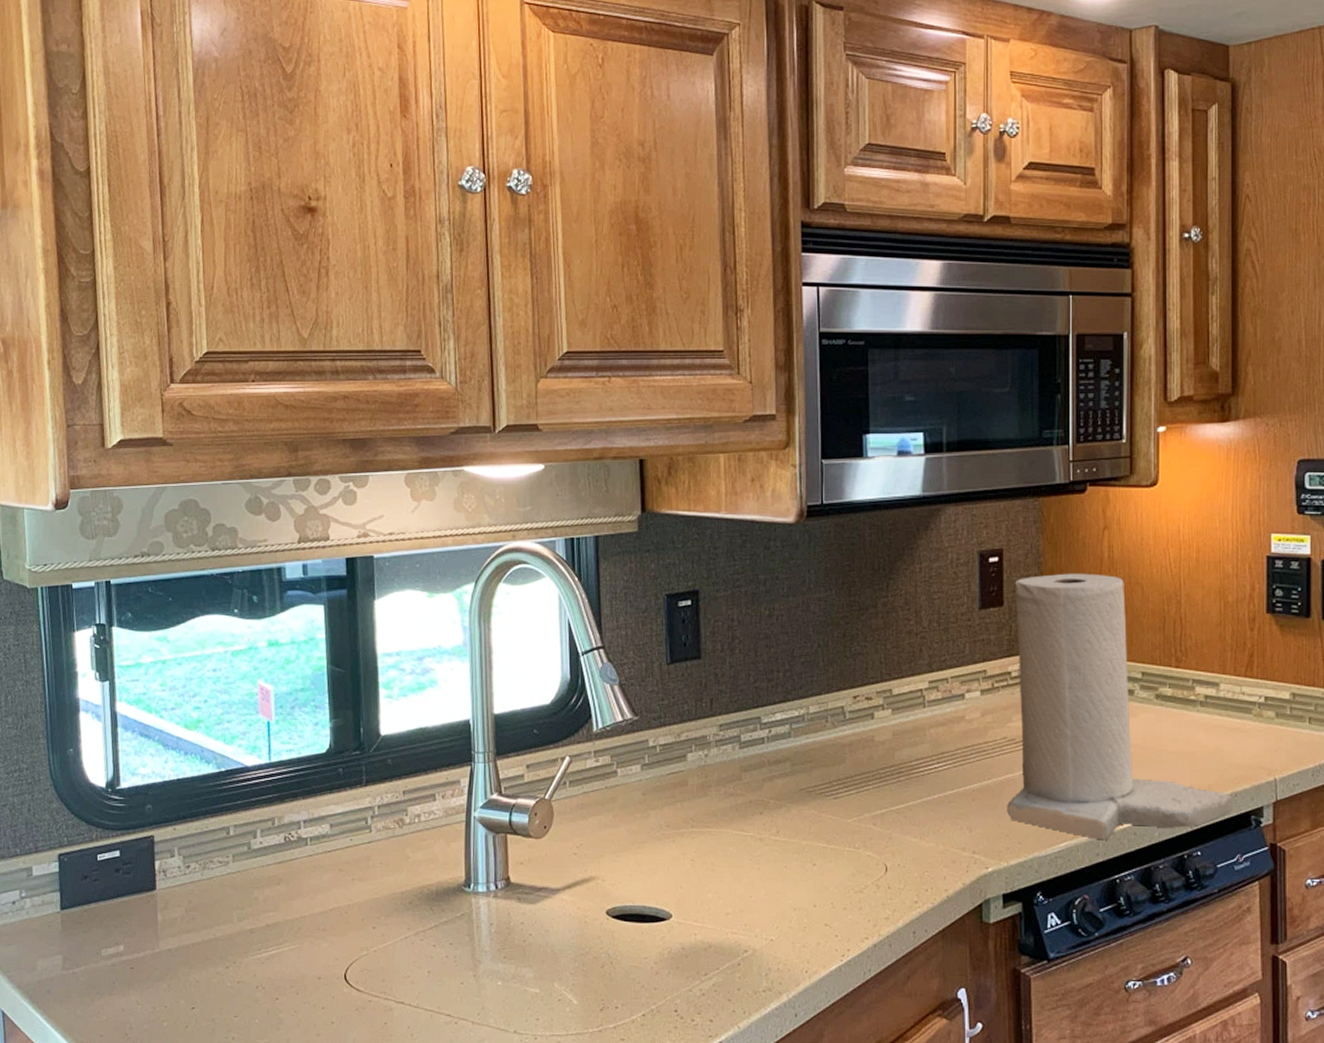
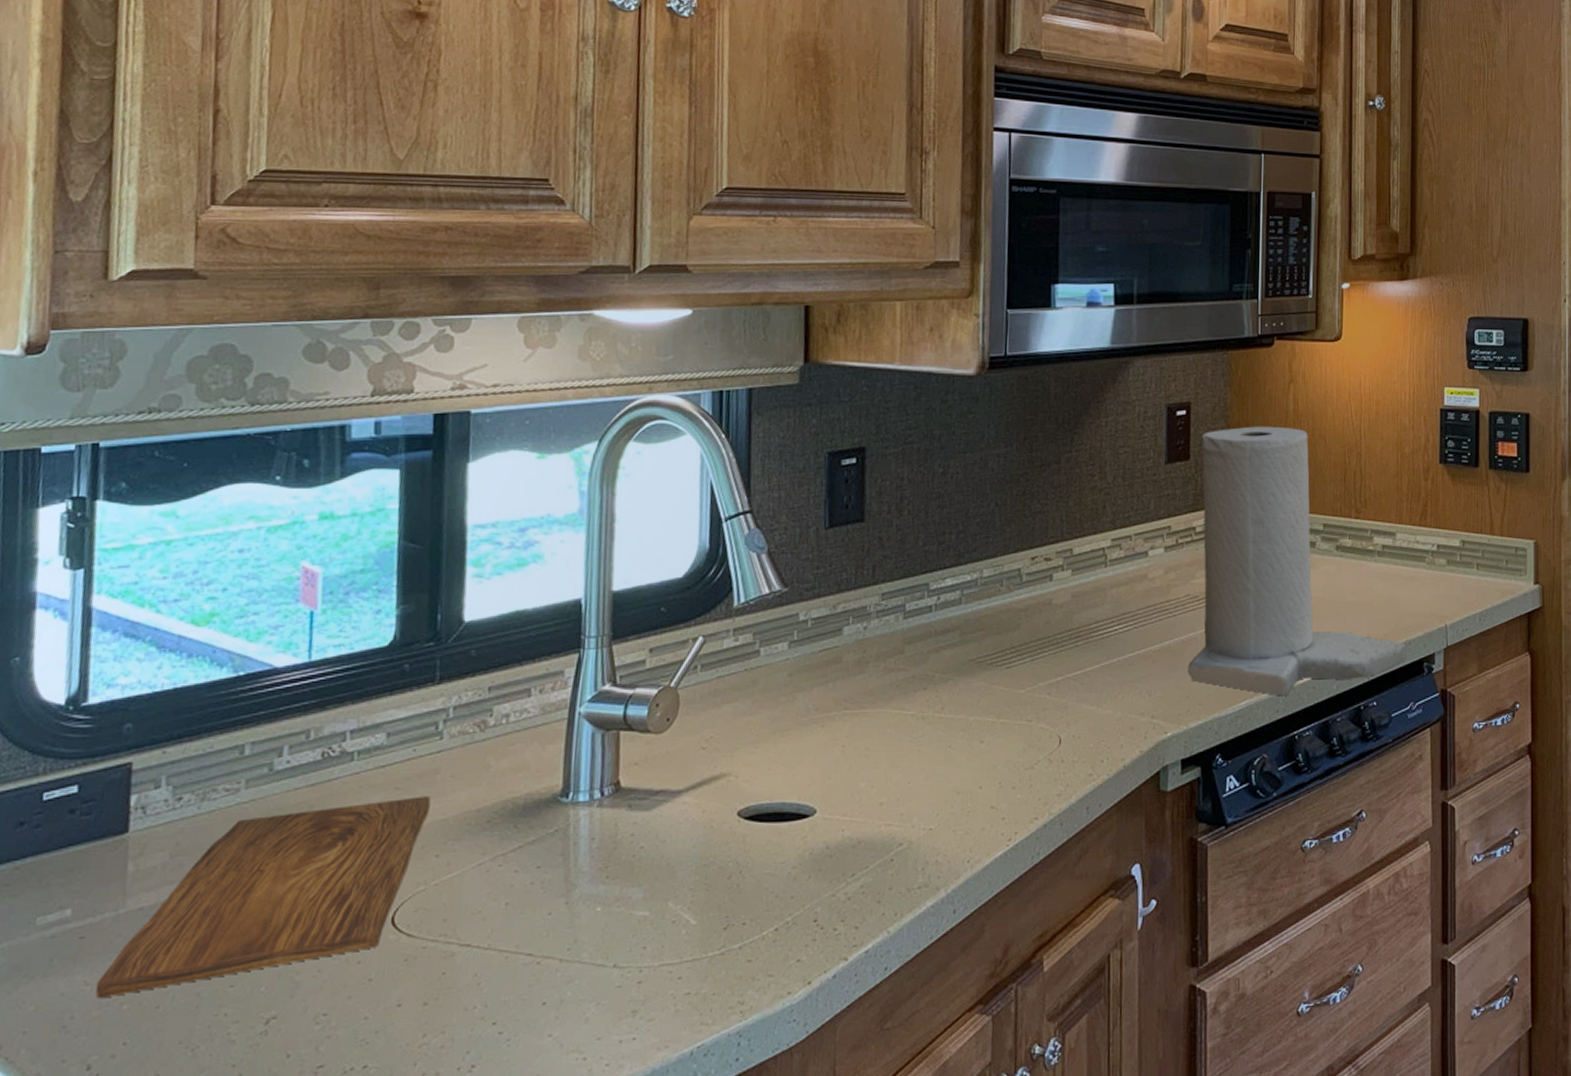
cutting board: none [144,878,366,1016] -> present [95,796,431,999]

